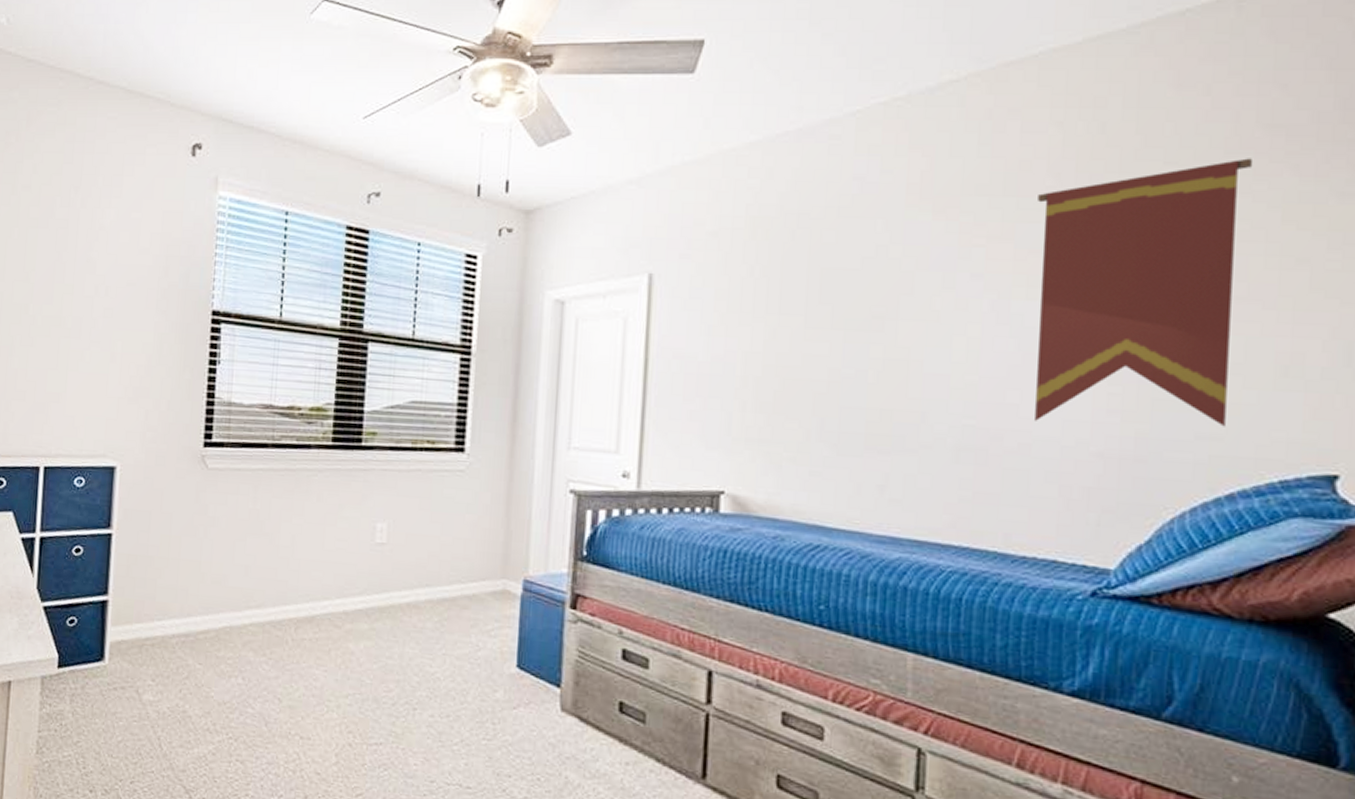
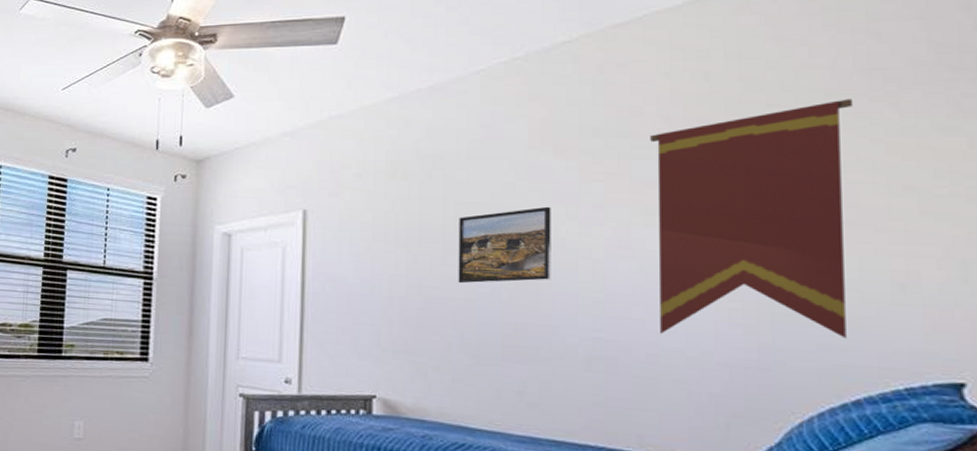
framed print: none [820,274,927,363] -> present [458,206,551,284]

